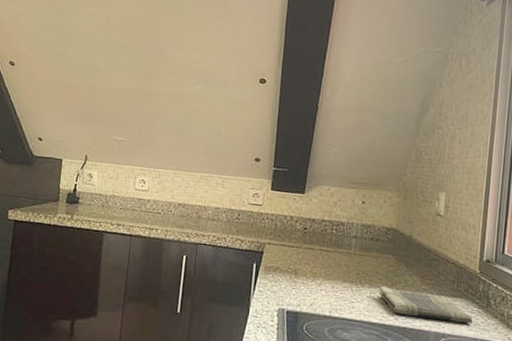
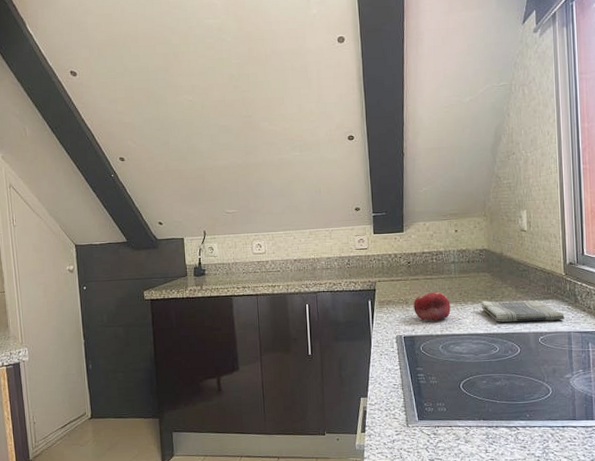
fruit: none [303,265,345,300] -> present [413,292,451,321]

